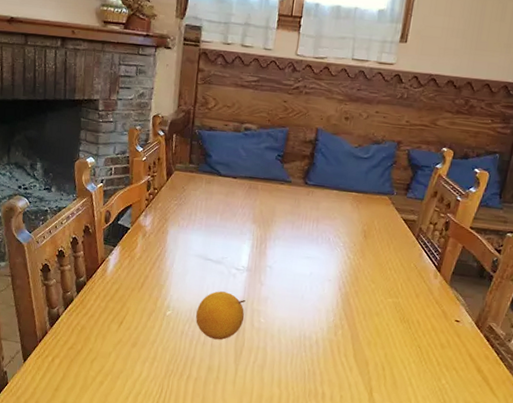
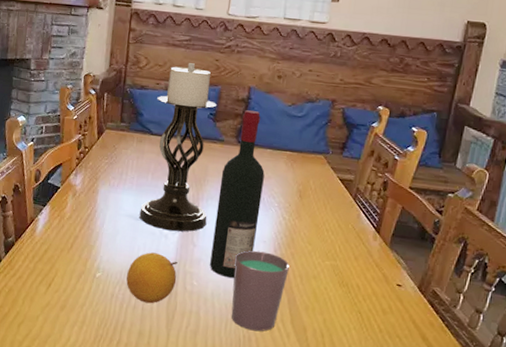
candle holder: none [208,104,284,271] -> present [139,63,217,232]
wine bottle: none [277,152,331,315] -> present [210,110,265,278]
cup: none [297,288,353,366] -> present [231,250,290,331]

